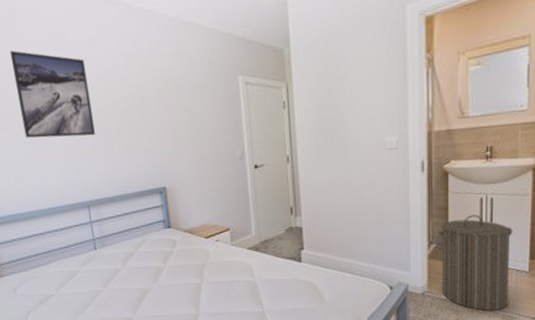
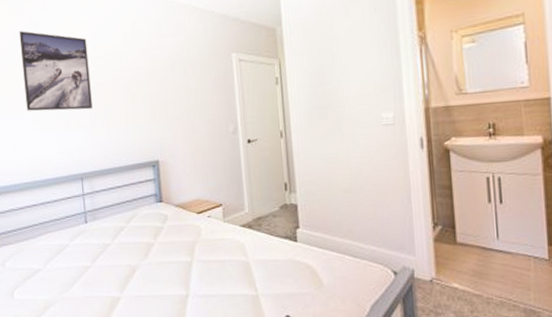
laundry hamper: present [437,215,513,311] -> none [442,195,528,304]

